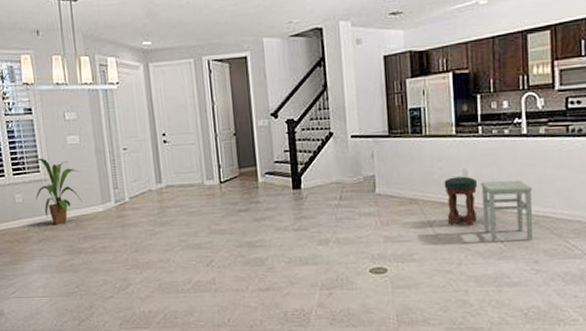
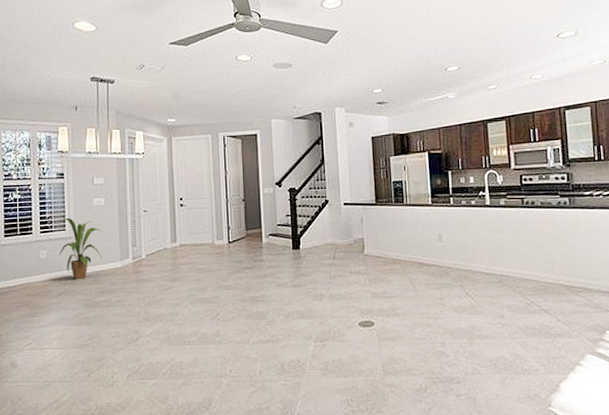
stool: present [444,176,478,227] -> none [422,240,451,285]
stool: present [481,180,533,242] -> none [453,244,498,299]

